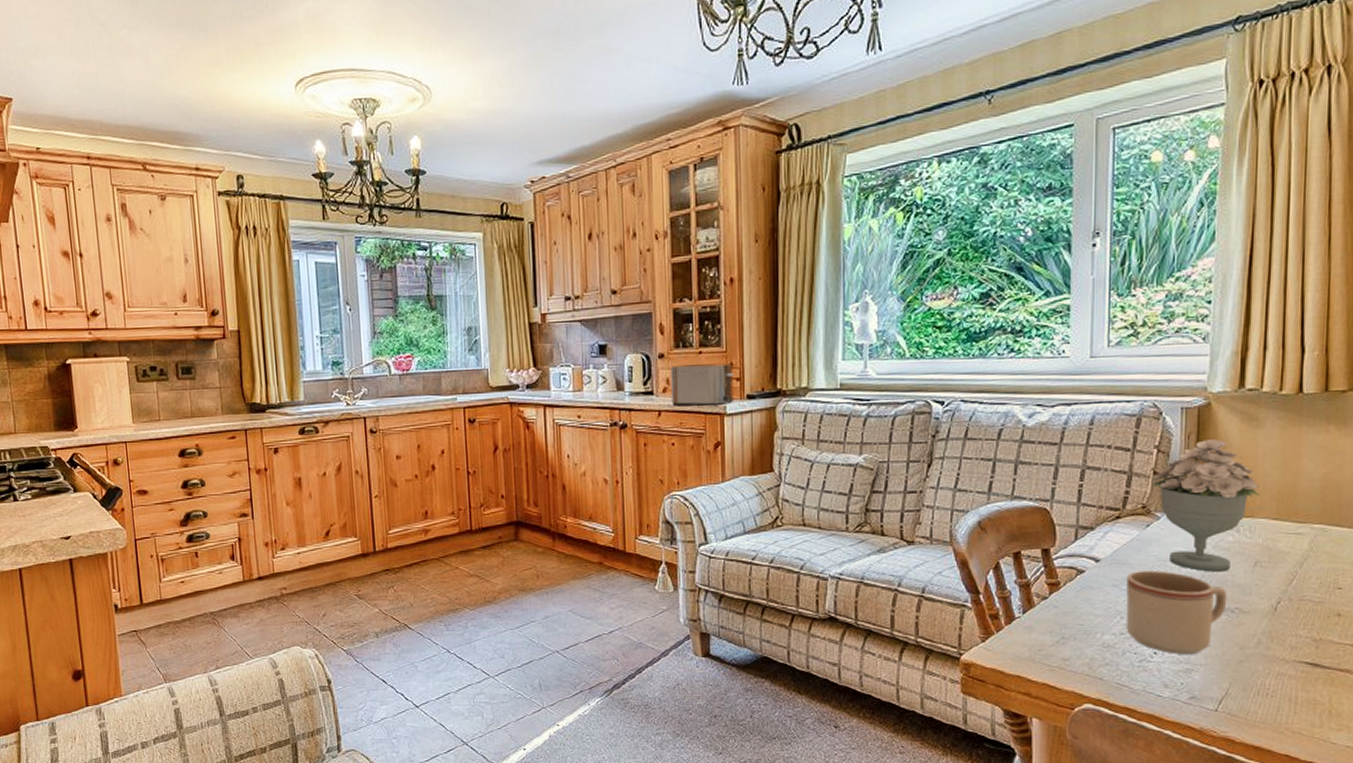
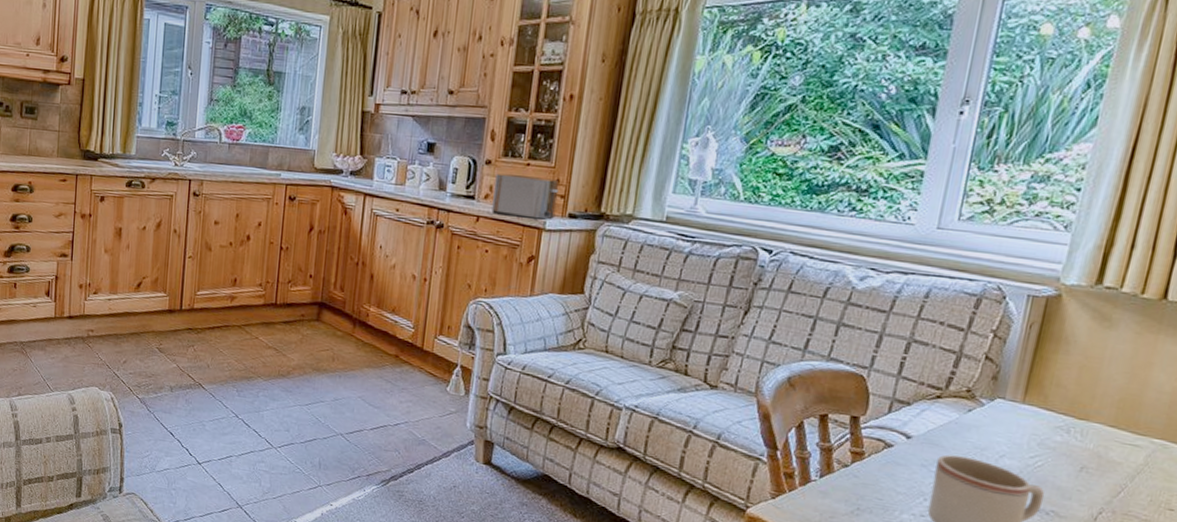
bouquet: present [1149,439,1260,572] -> none [979,332,1100,471]

